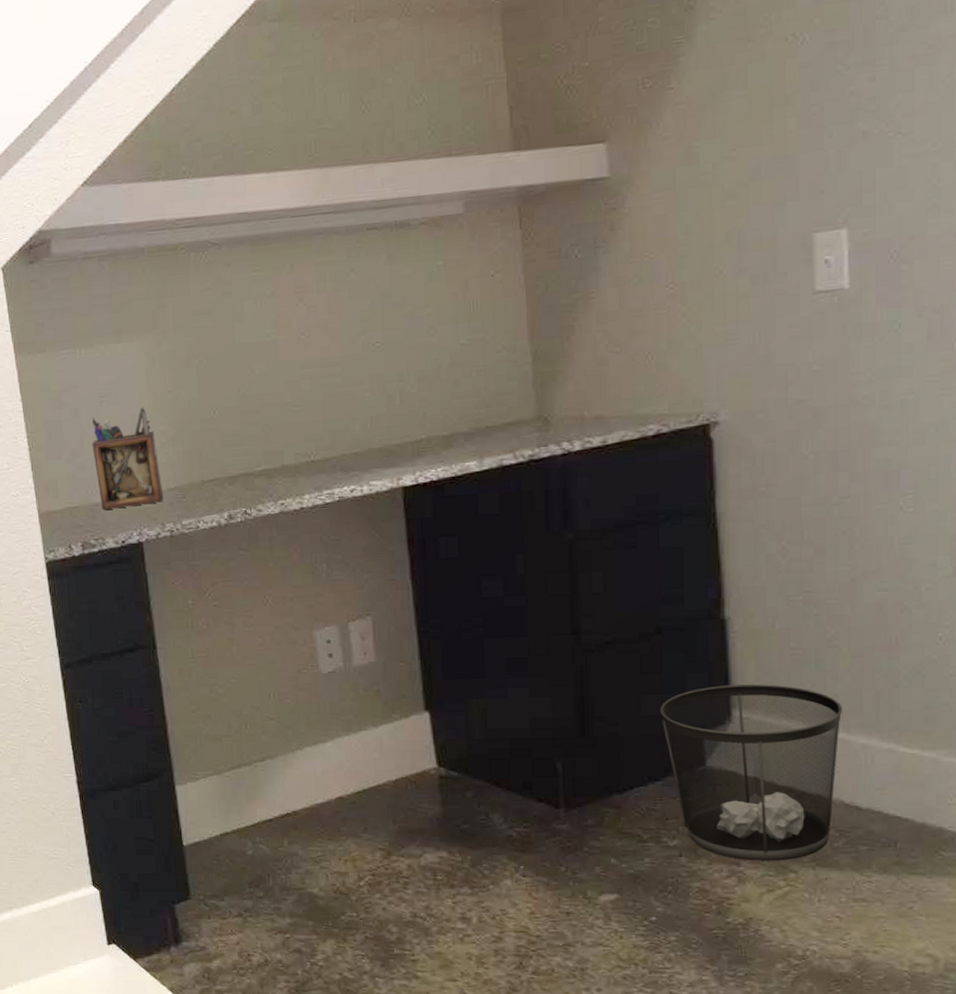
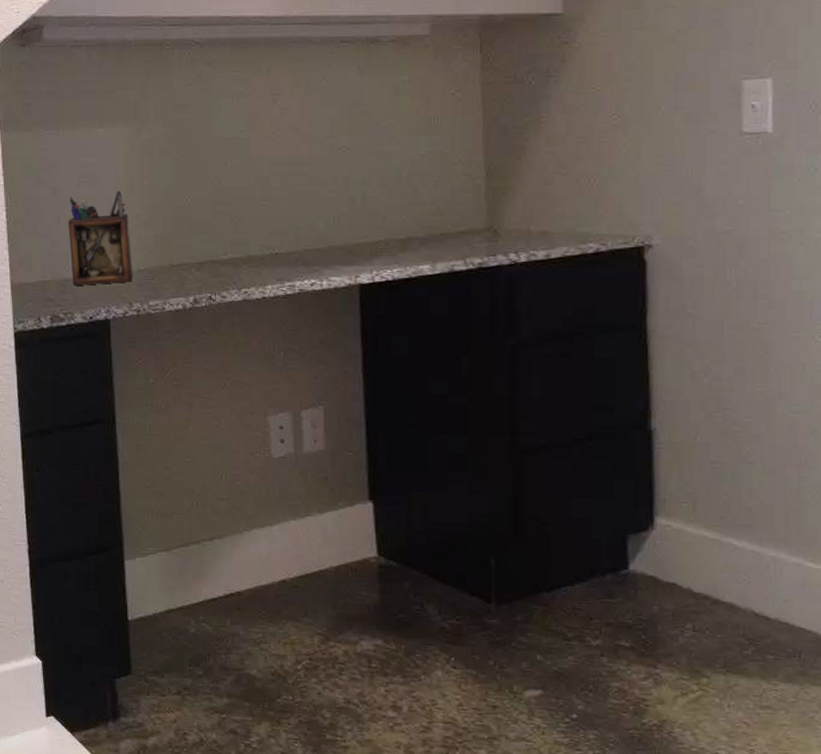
waste bin: present [660,684,843,861] -> none [589,493,756,666]

